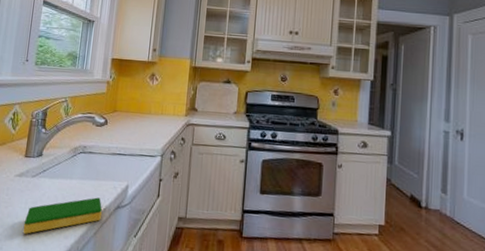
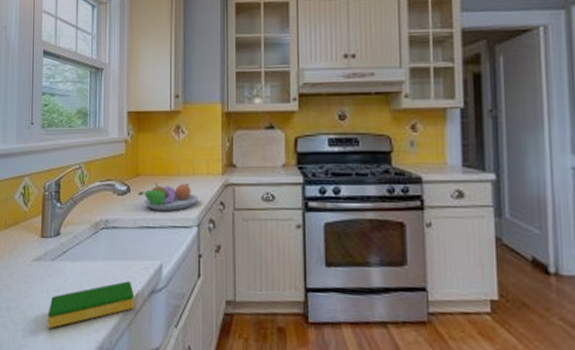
fruit bowl: none [114,119,164,142] -> present [138,183,198,211]

